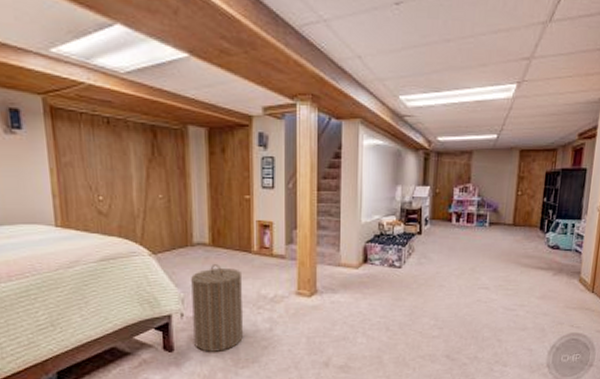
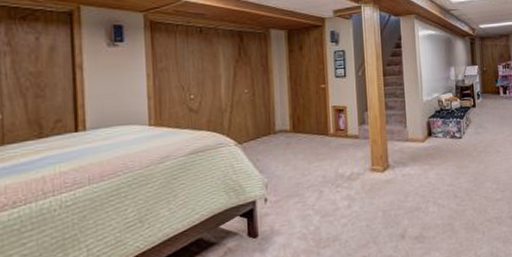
laundry hamper: present [191,263,244,352] -> none [274,147,325,235]

